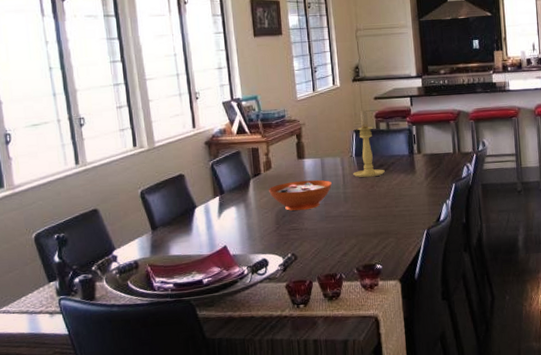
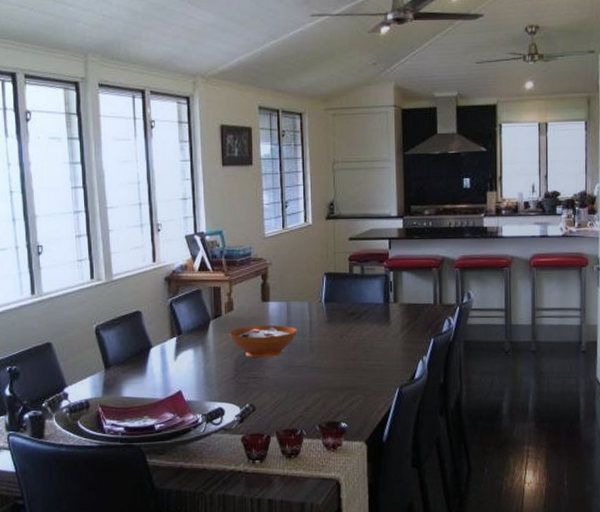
candle holder: present [353,109,385,178] -> none [321,251,356,326]

